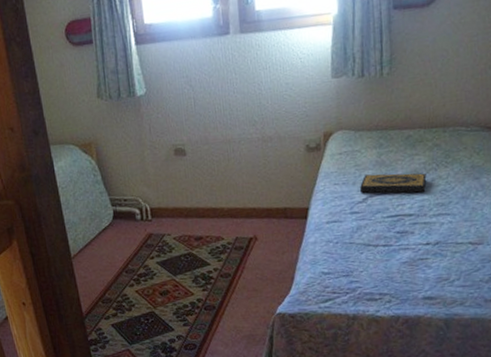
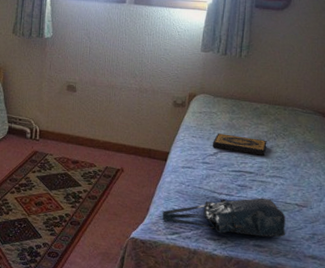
tote bag: none [309,242,459,292] -> present [162,198,286,237]

